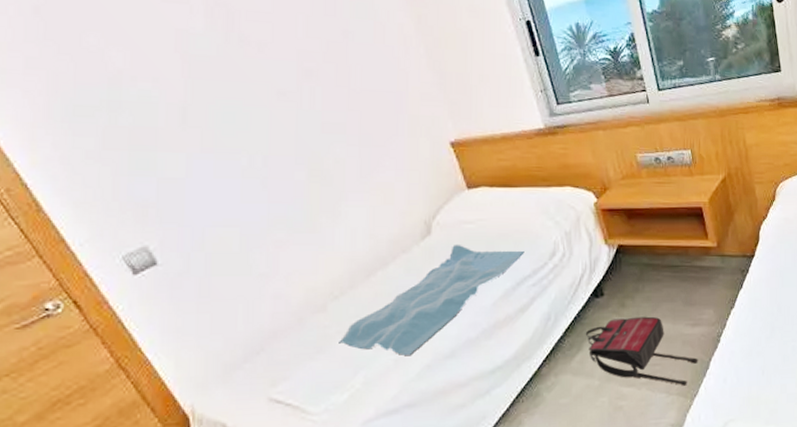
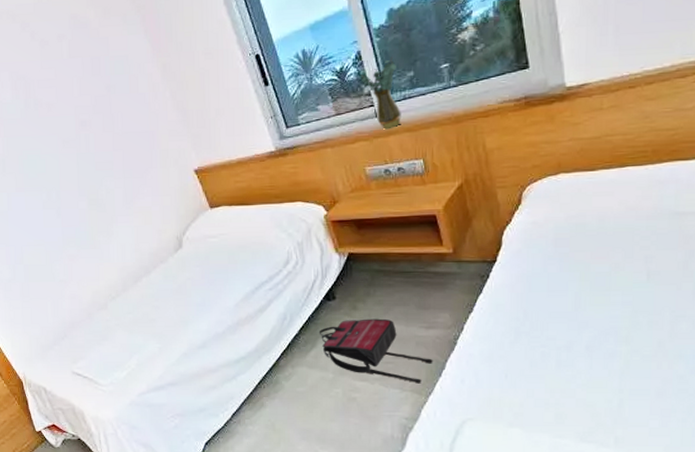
towel: present [340,245,525,356] -> none [118,256,261,346]
vase: none [633,43,671,117] -> present [360,56,401,130]

